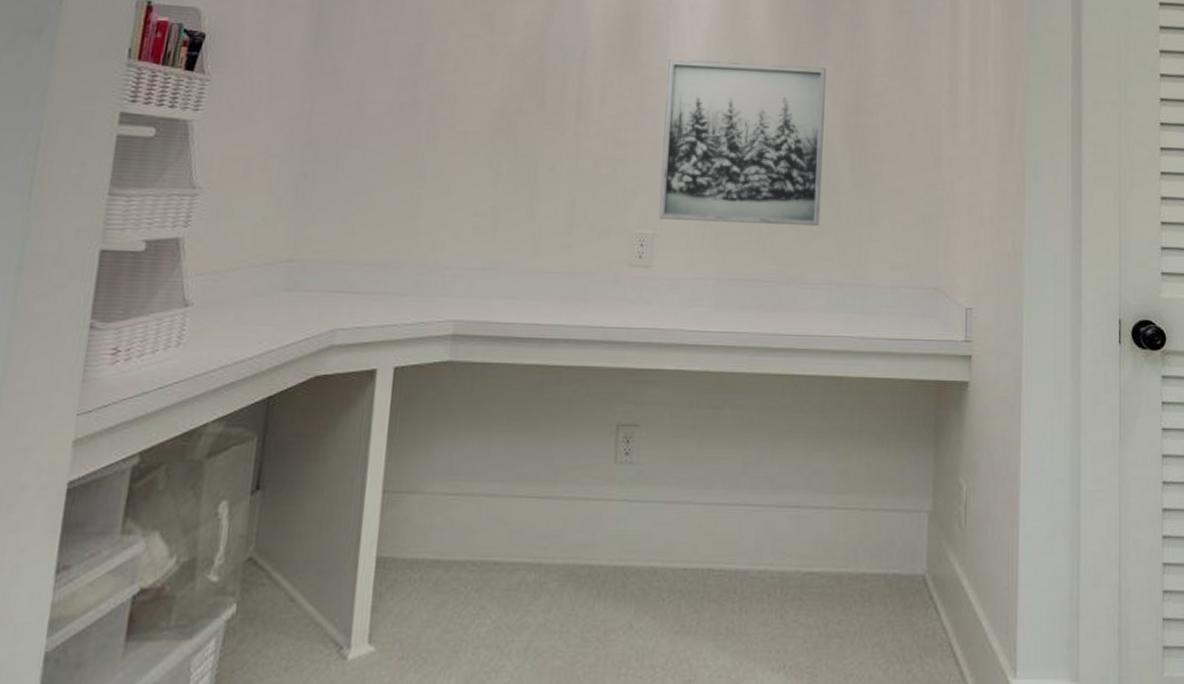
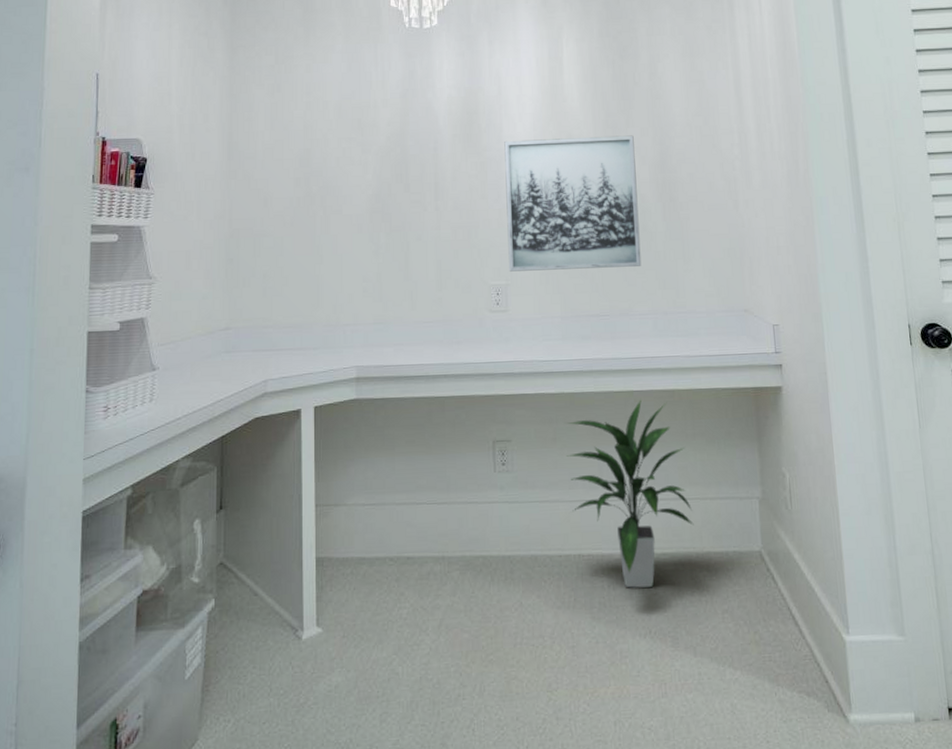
indoor plant: none [705,386,850,613] -> present [566,399,694,588]

